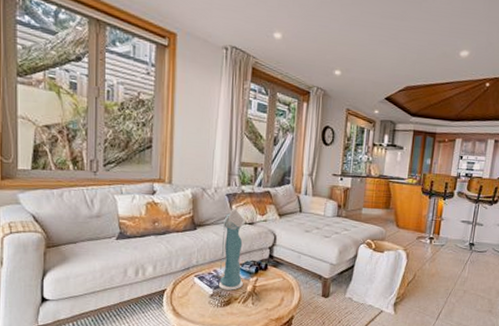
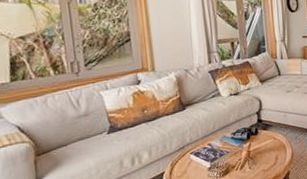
dress: present [218,208,244,290] -> none [210,82,238,161]

